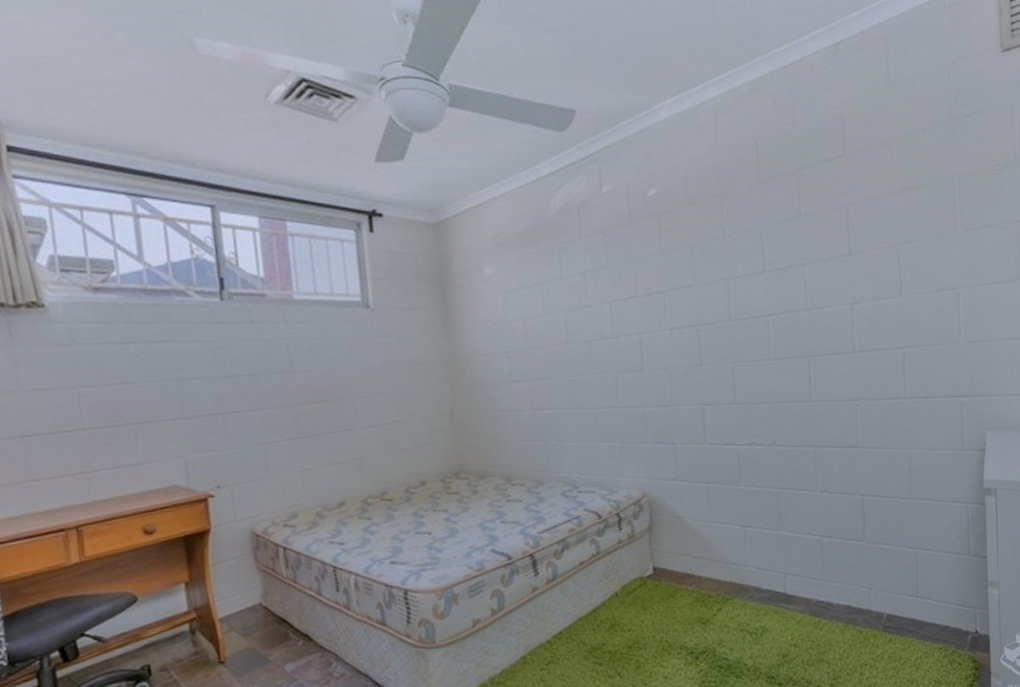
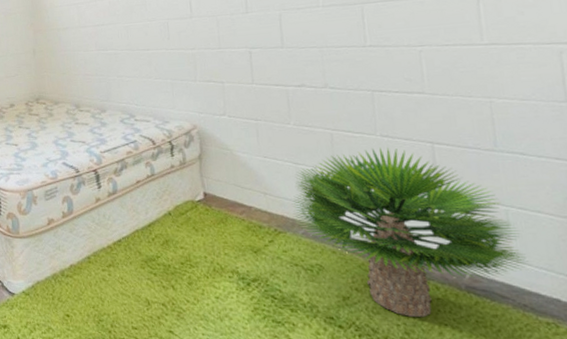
potted plant: none [739,502,929,663] -> present [291,147,528,317]

